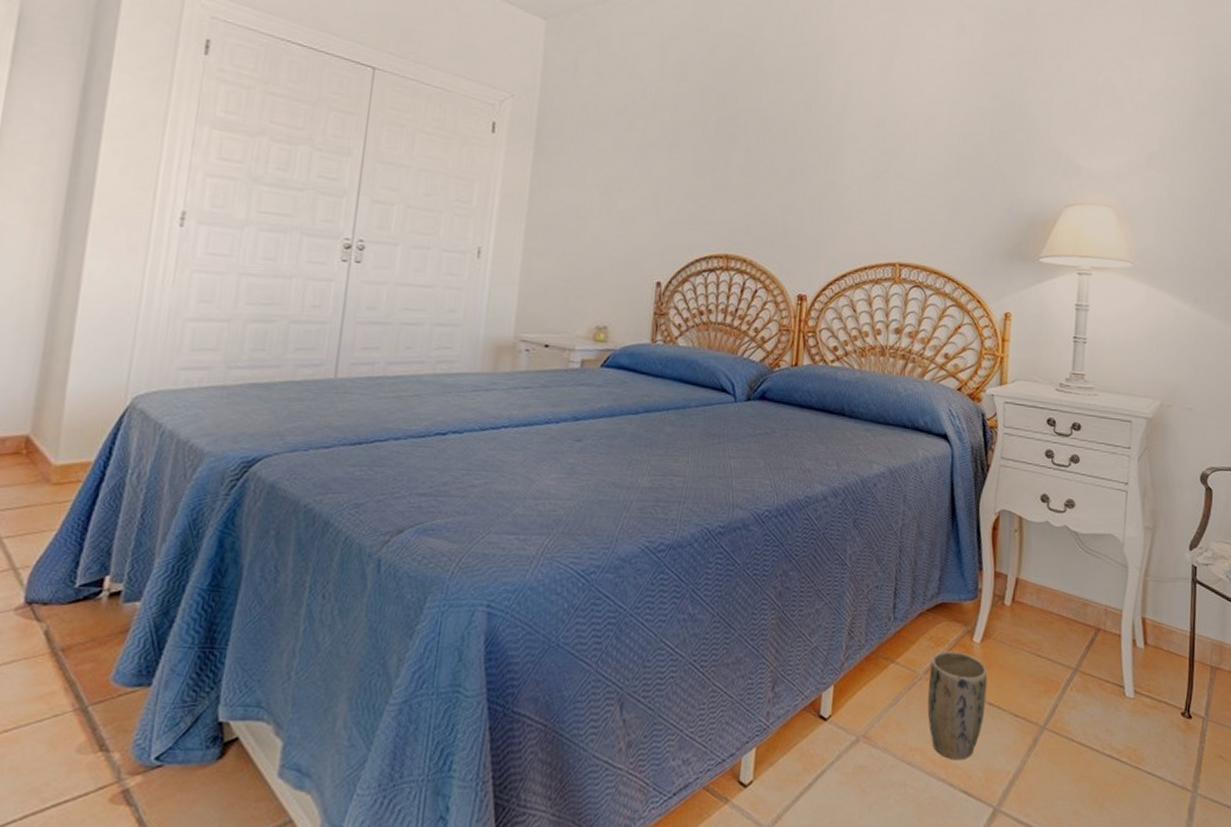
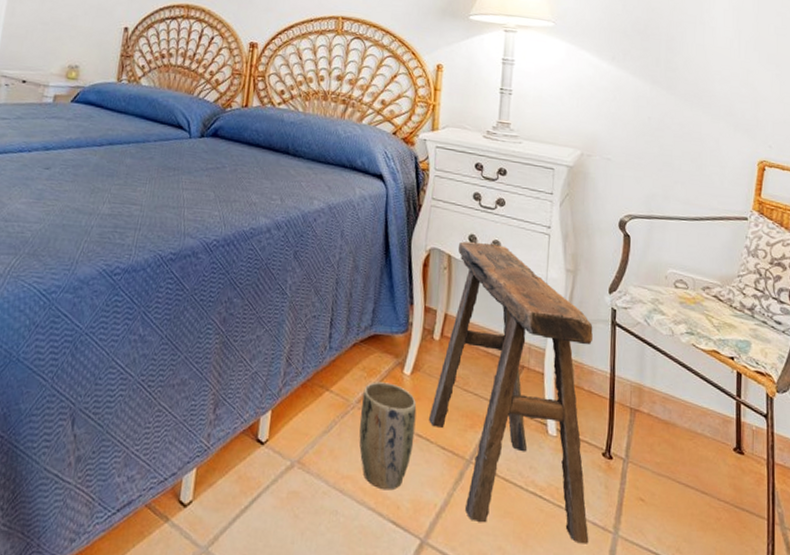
stool: none [1001,502,1173,804] -> present [429,241,593,544]

